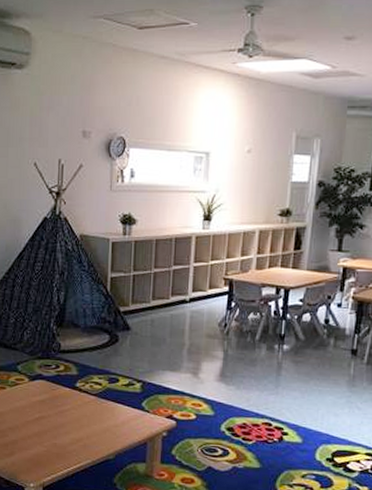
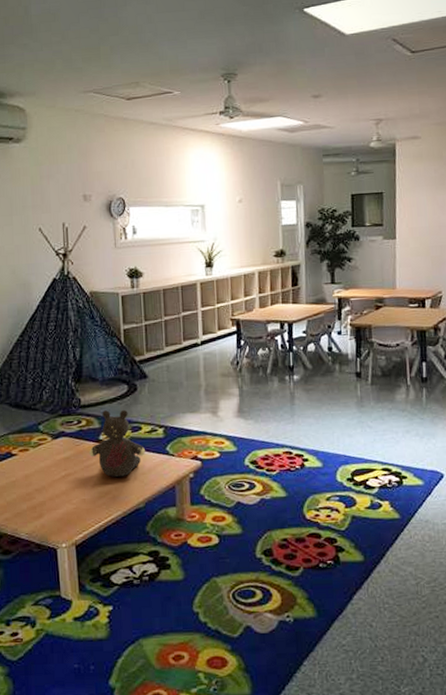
teddy bear: none [64,358,120,426] -> present [89,409,145,477]

